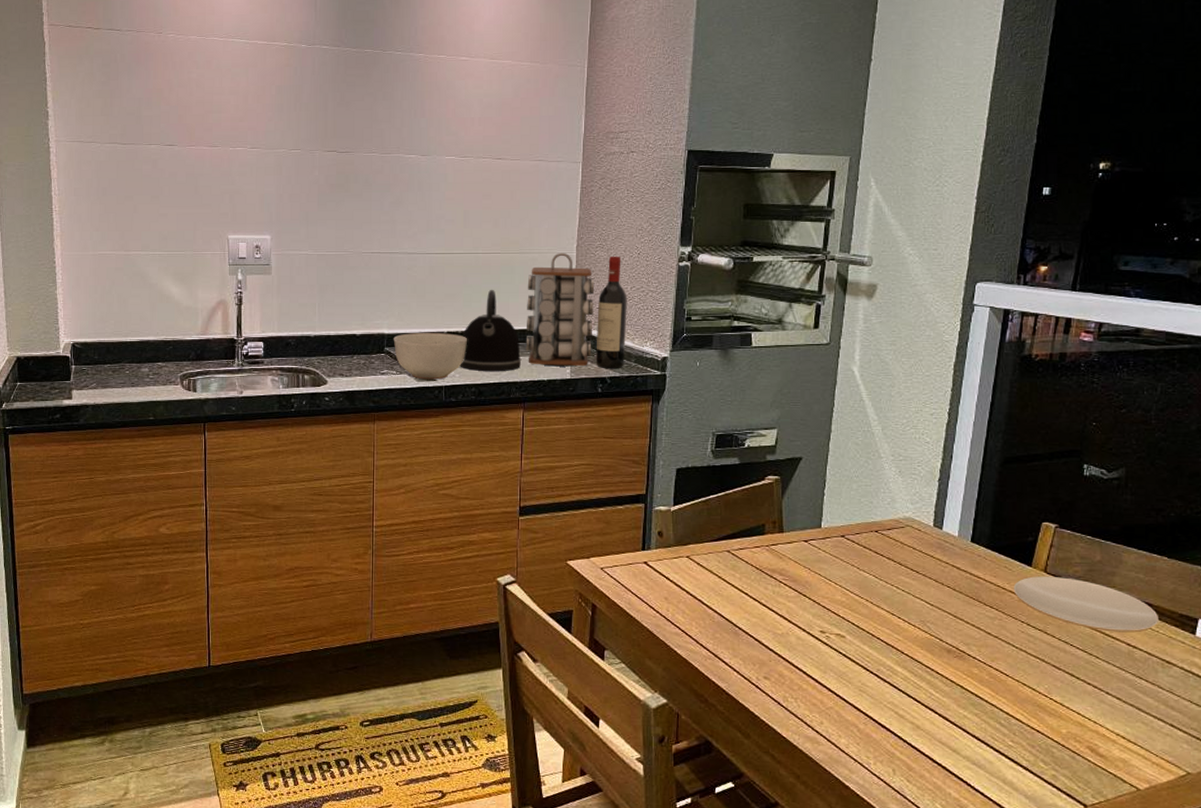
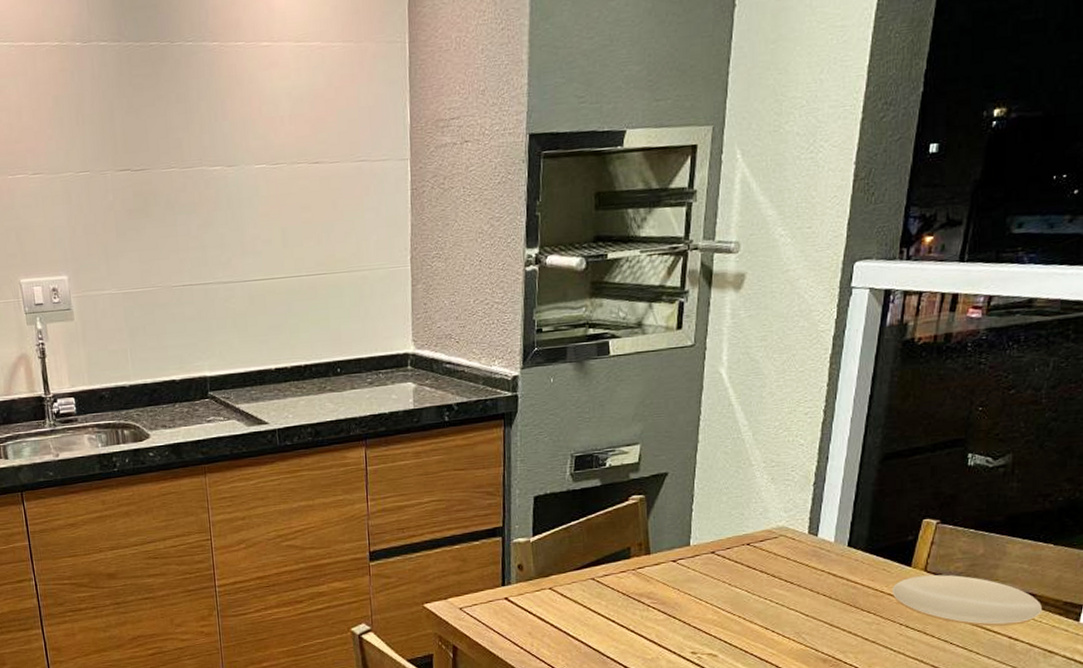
bowl: present [393,332,468,380] -> none [216,369,299,424]
kettle: present [460,289,522,371] -> none [292,315,359,409]
spice rack: present [525,252,595,367] -> none [359,266,436,397]
wine bottle: present [595,257,627,368] -> none [438,266,472,394]

